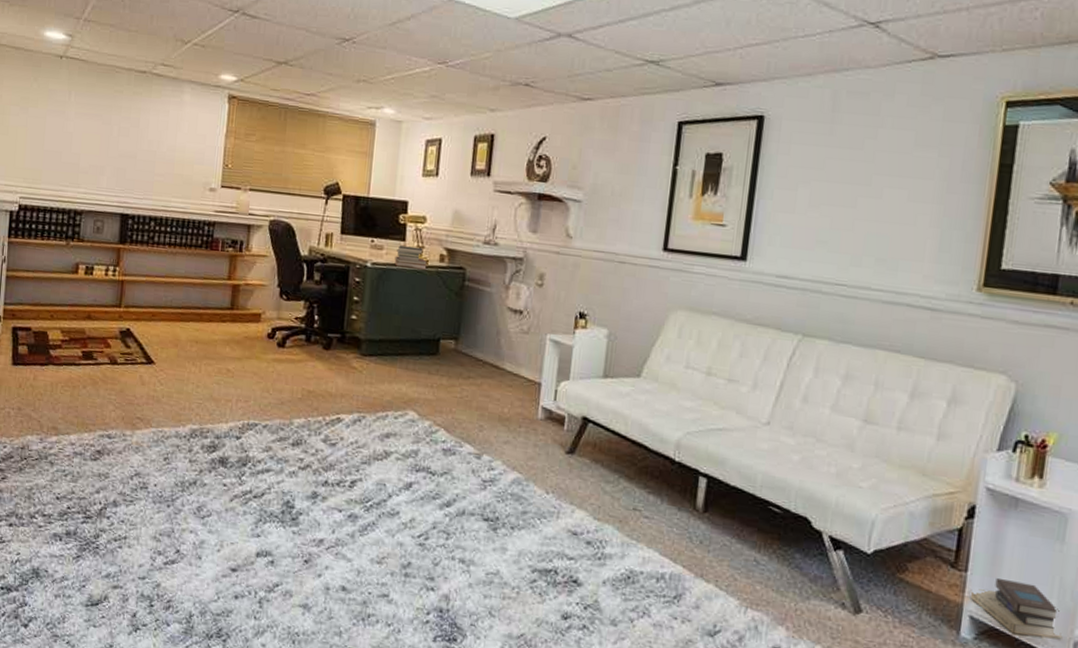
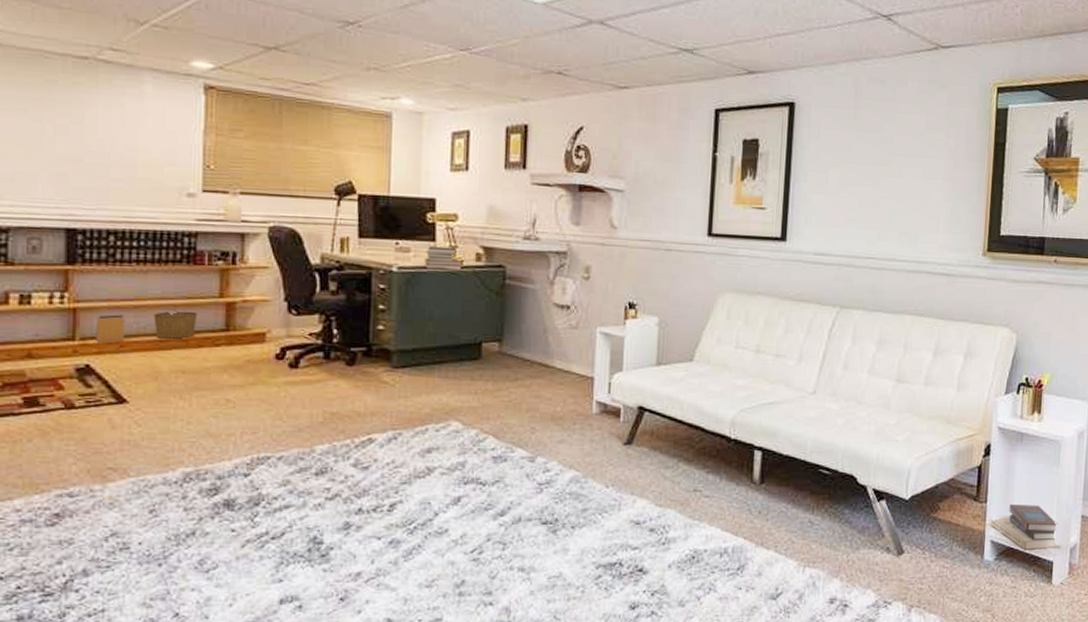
books: none [135,288,157,313] -> present [95,314,125,344]
basket: none [178,287,211,314] -> present [153,309,198,339]

